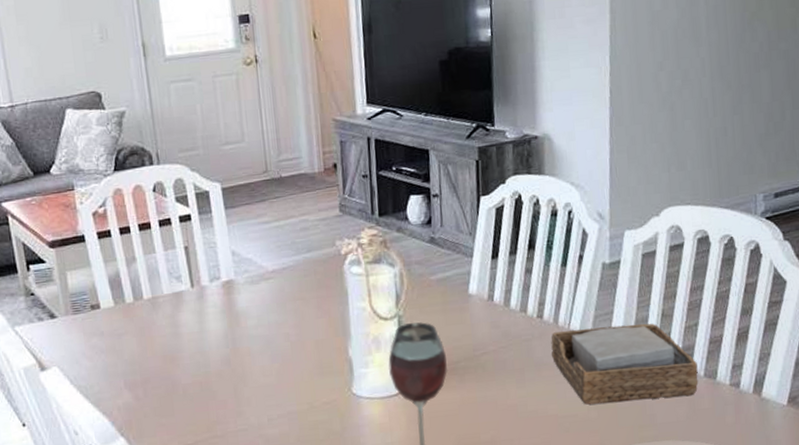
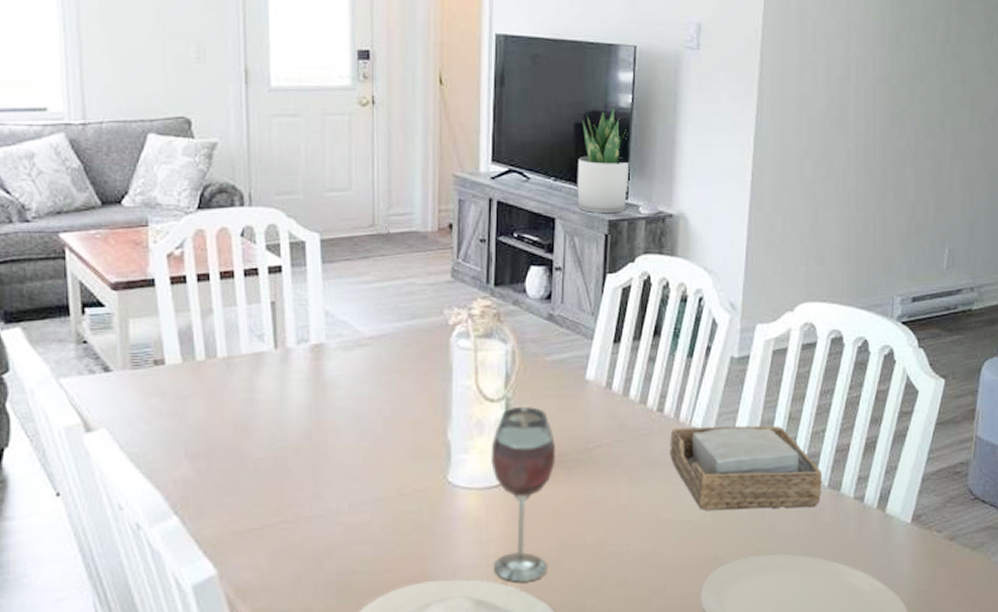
planter: none [445,42,494,142] -> present [577,107,630,214]

